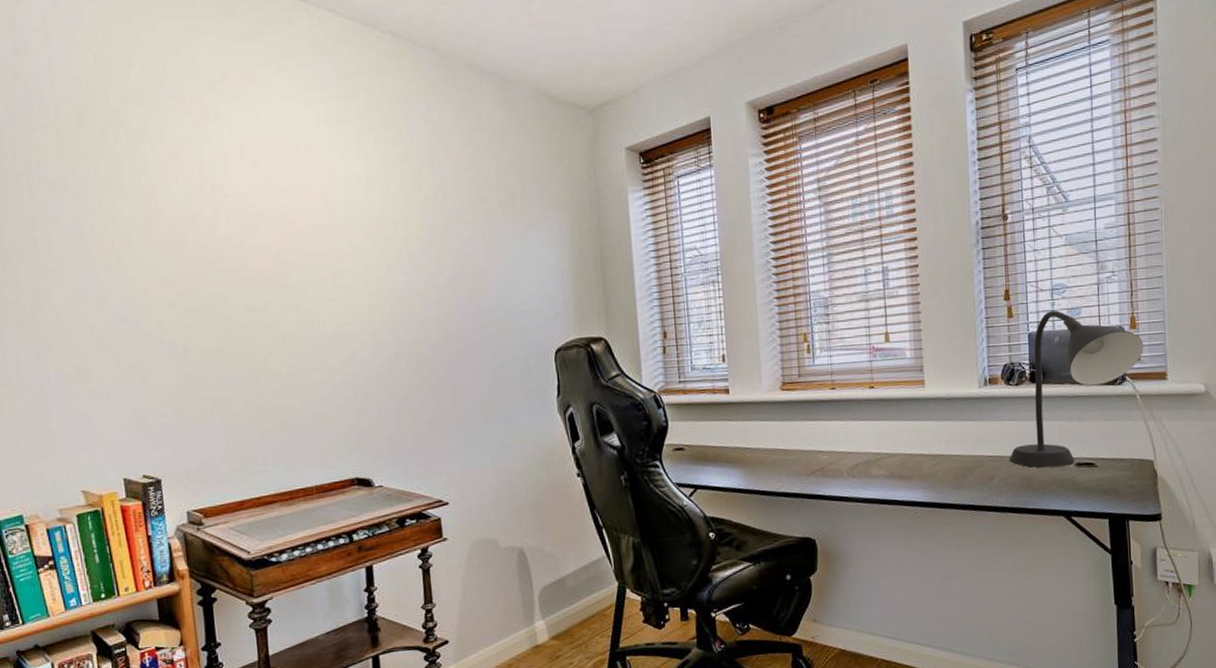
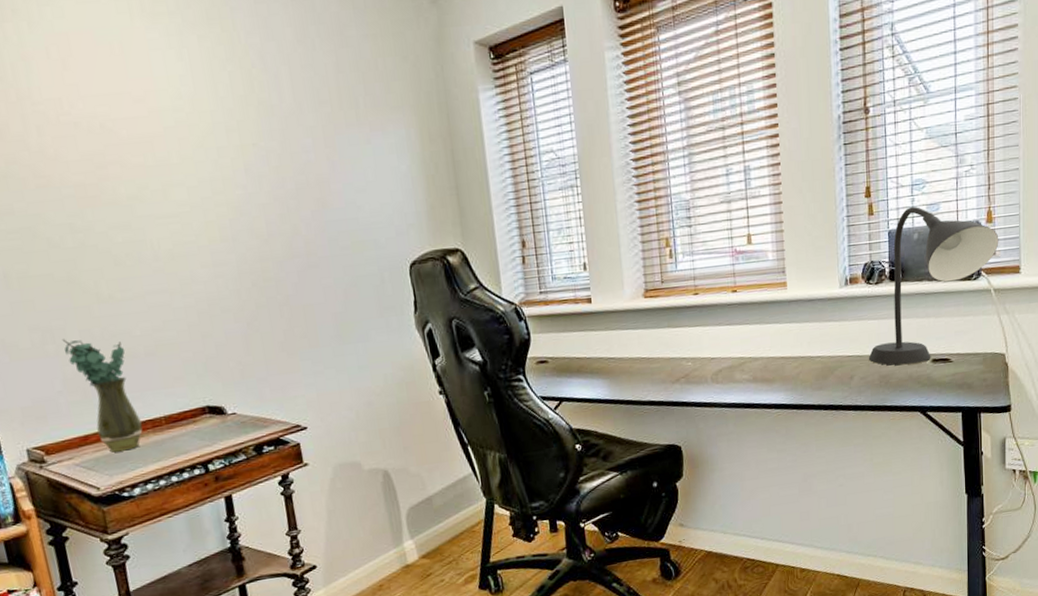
vase: none [229,409,295,518] -> present [61,339,143,453]

